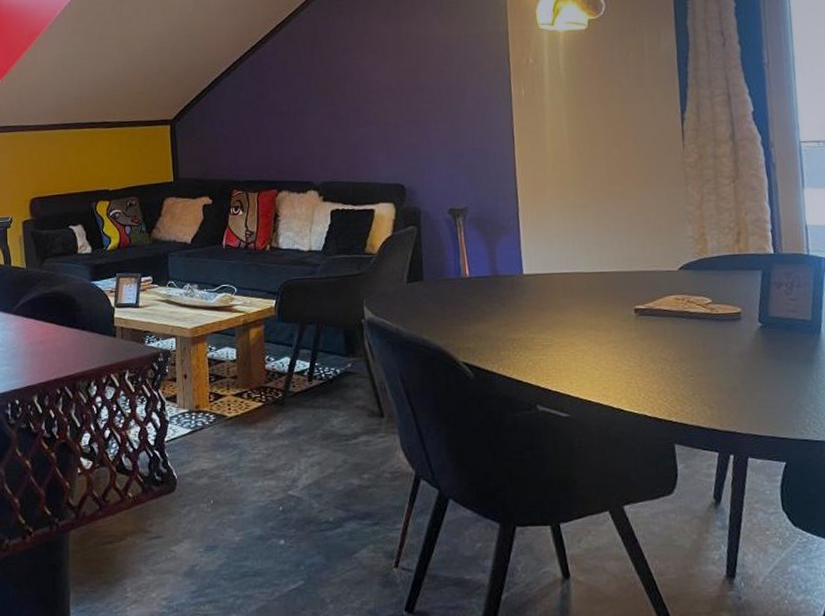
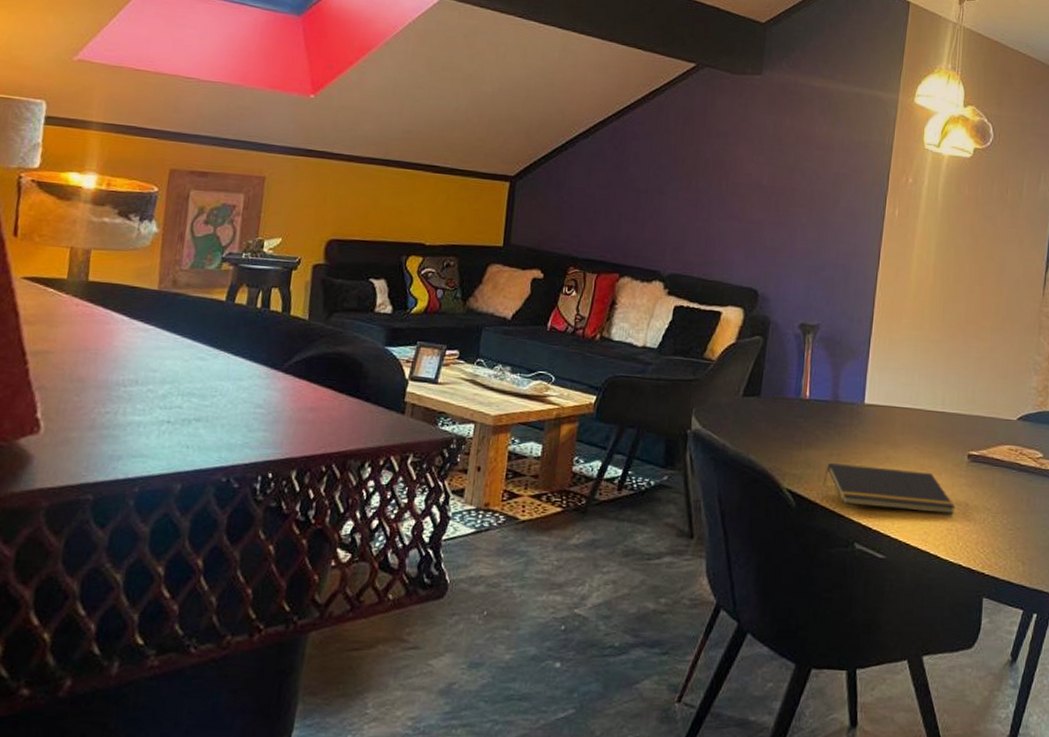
notepad: none [496,330,631,371] -> present [823,463,956,515]

